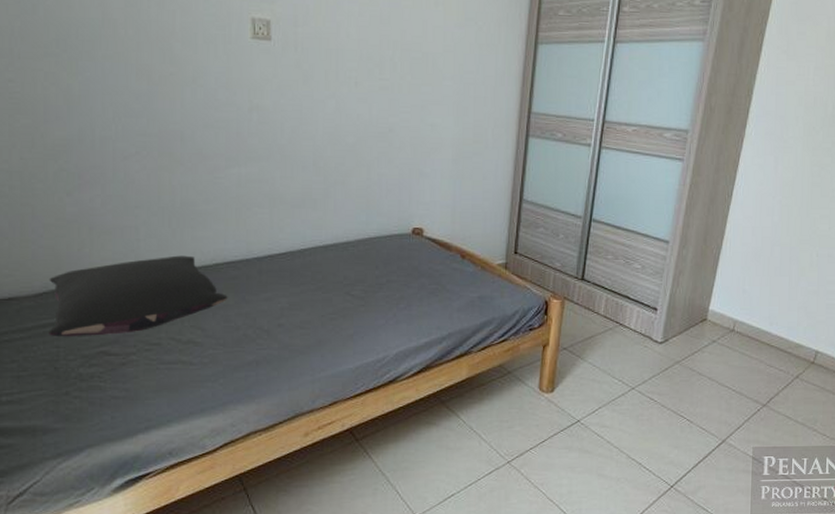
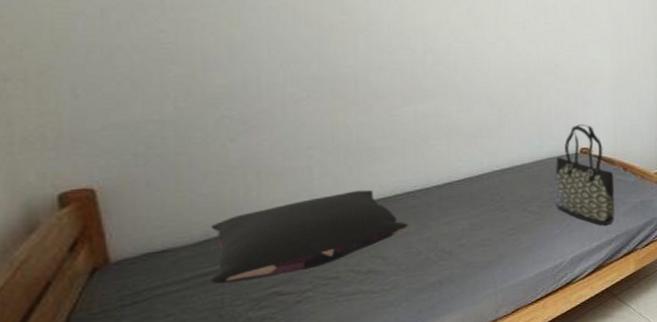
tote bag: none [381,200,450,319] -> present [554,124,615,225]

